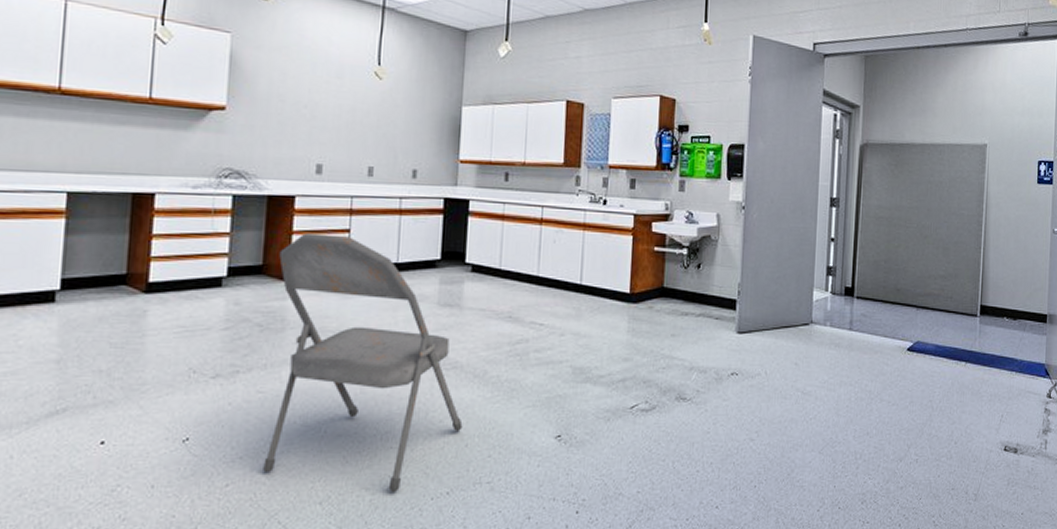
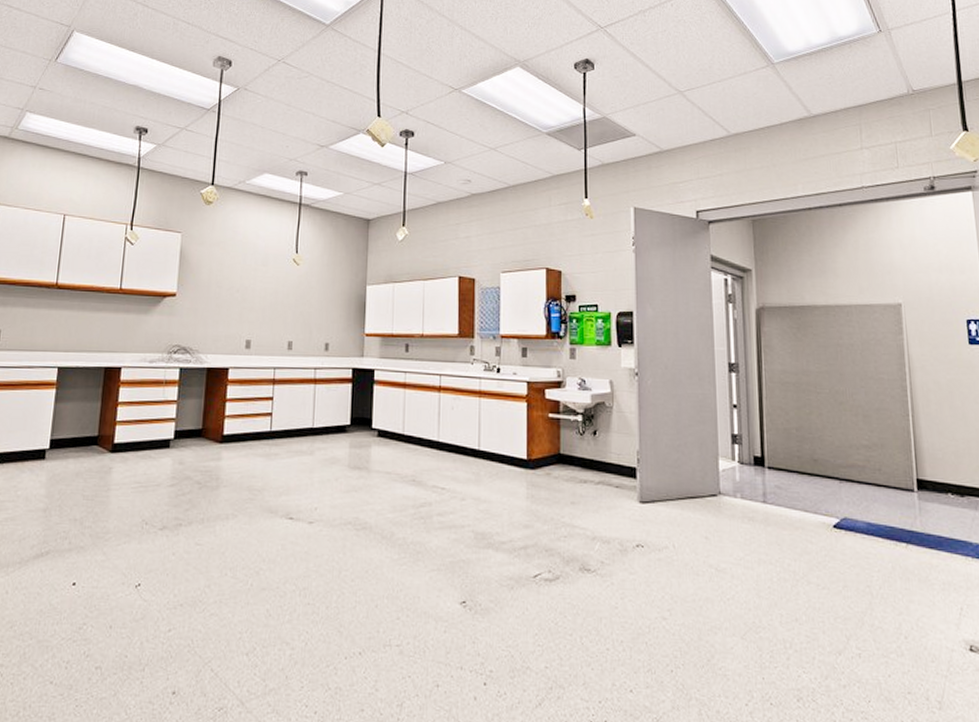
folding chair: present [263,233,463,493] -> none [199,401,373,650]

